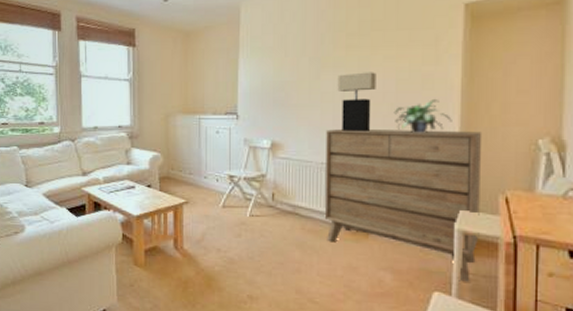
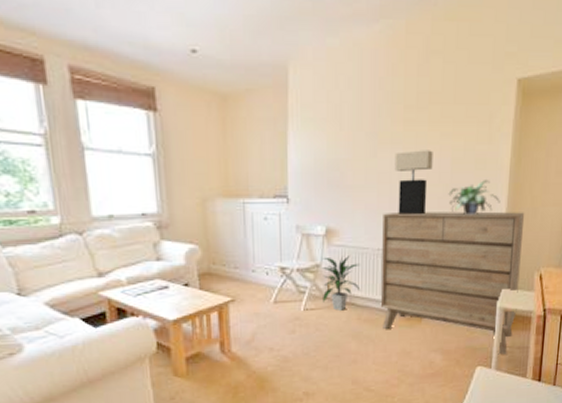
indoor plant: none [266,168,305,219] -> present [321,256,361,311]

